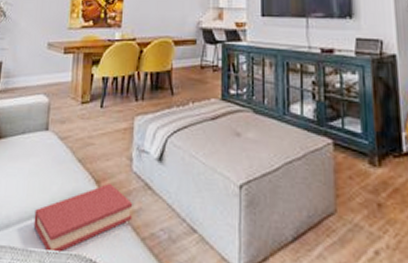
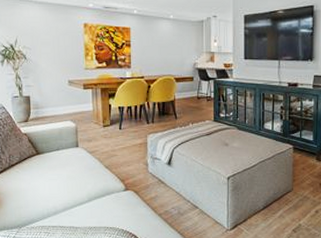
hardback book: present [33,182,133,254] -> none [75,181,151,228]

